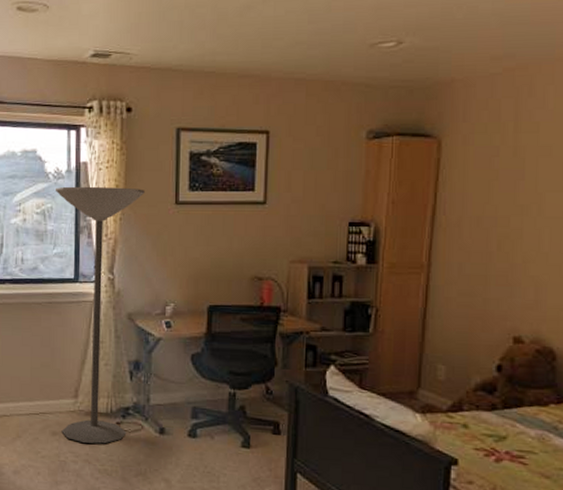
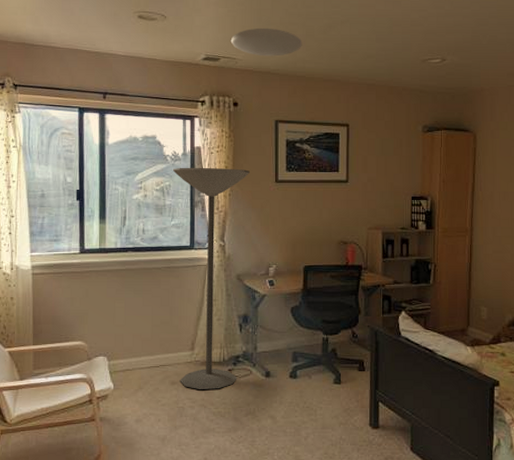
ceiling light: none [124,13,213,49] -> present [230,28,302,57]

